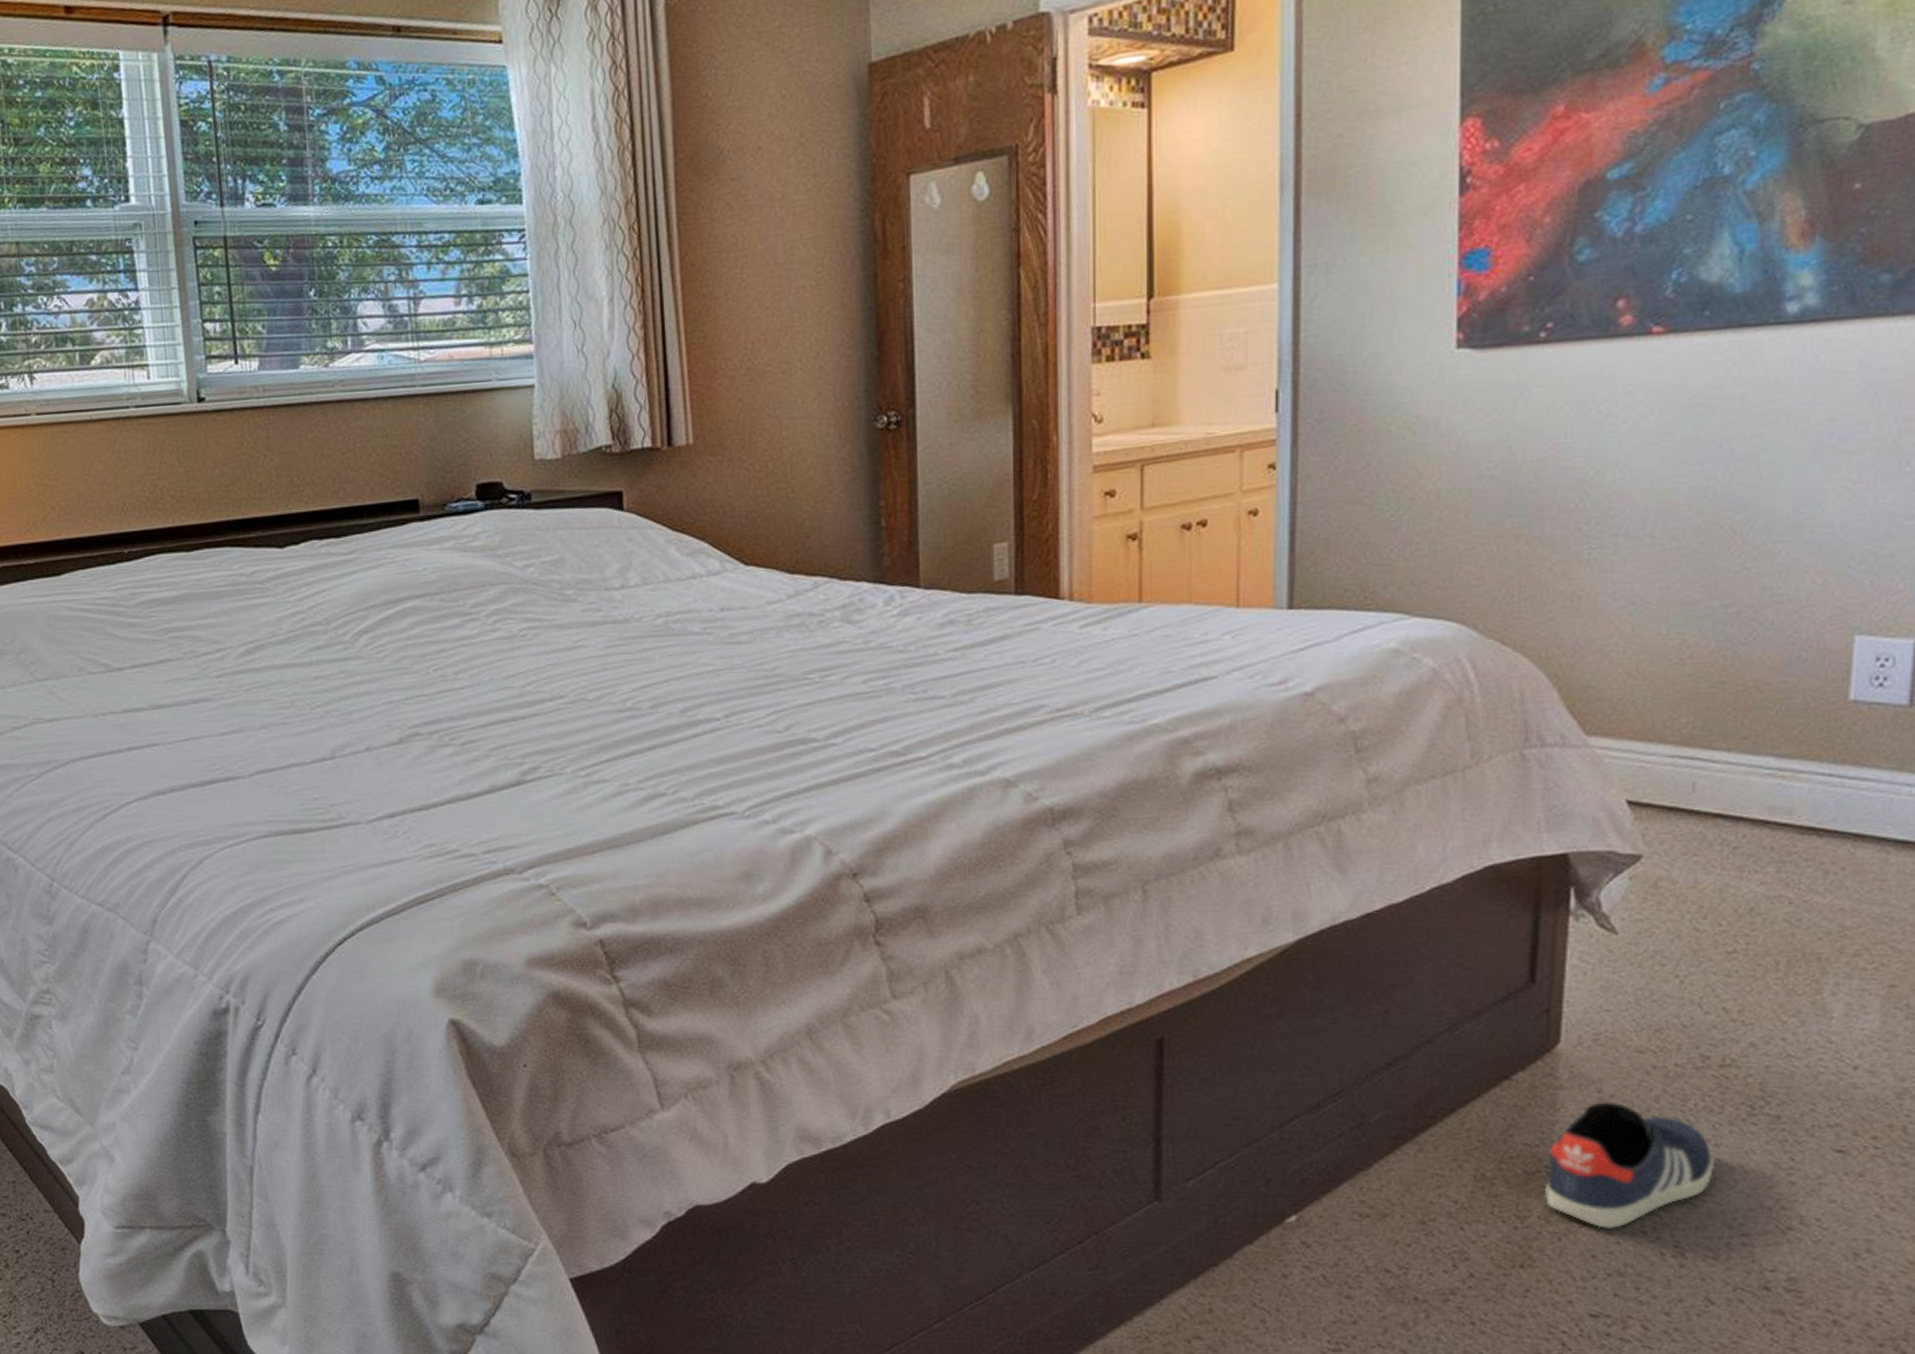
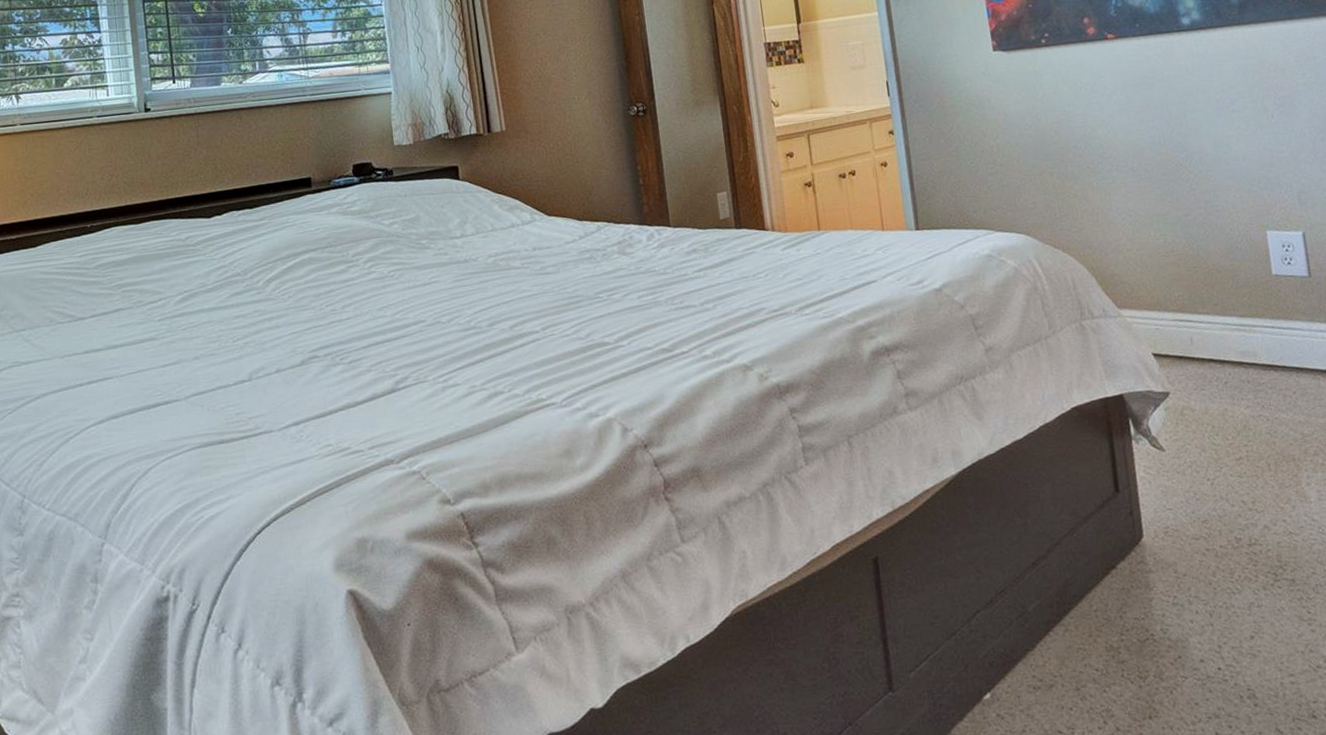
sneaker: present [1545,1101,1714,1230] -> none [1152,579,1261,681]

